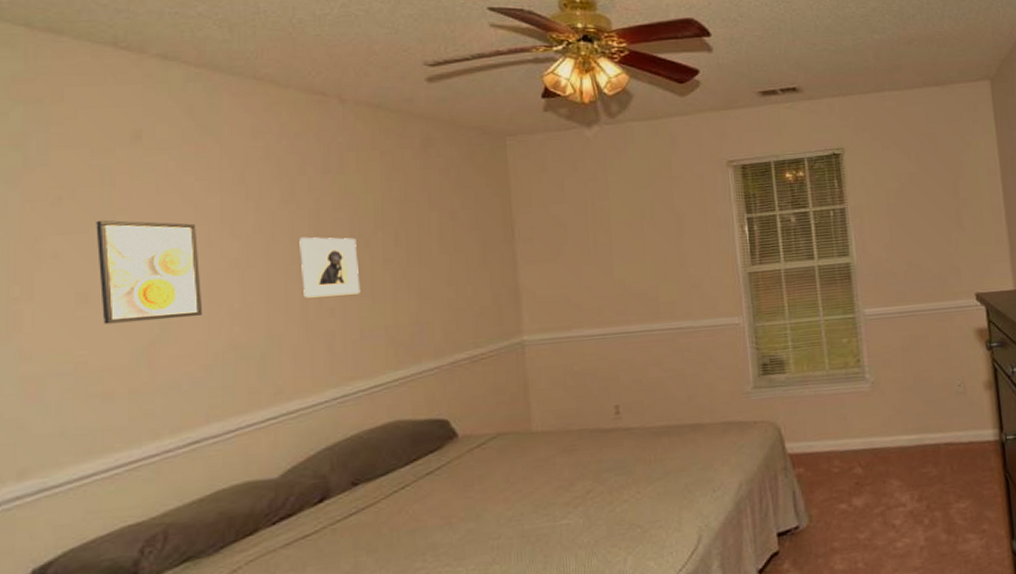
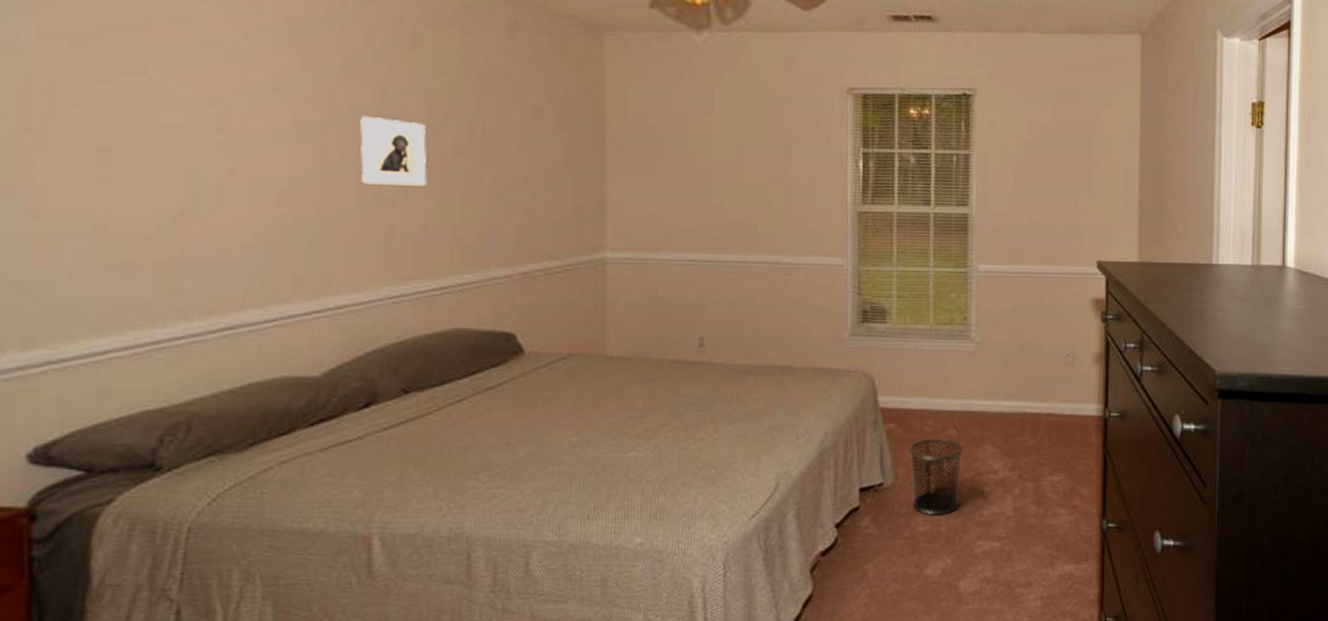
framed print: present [96,220,203,324] -> none [124,69,245,190]
waste bin: none [818,476,873,553] -> present [908,438,963,515]

